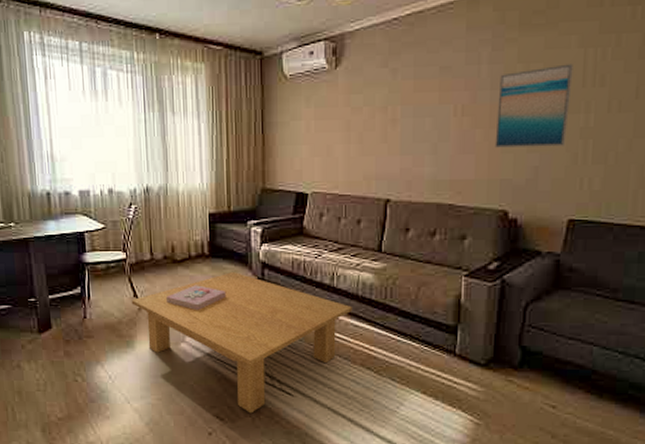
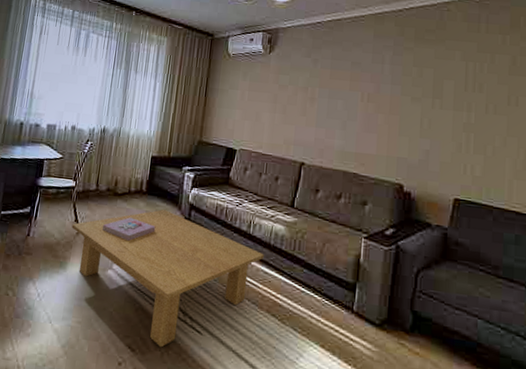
wall art: present [495,64,573,148] -> none [393,71,457,136]

